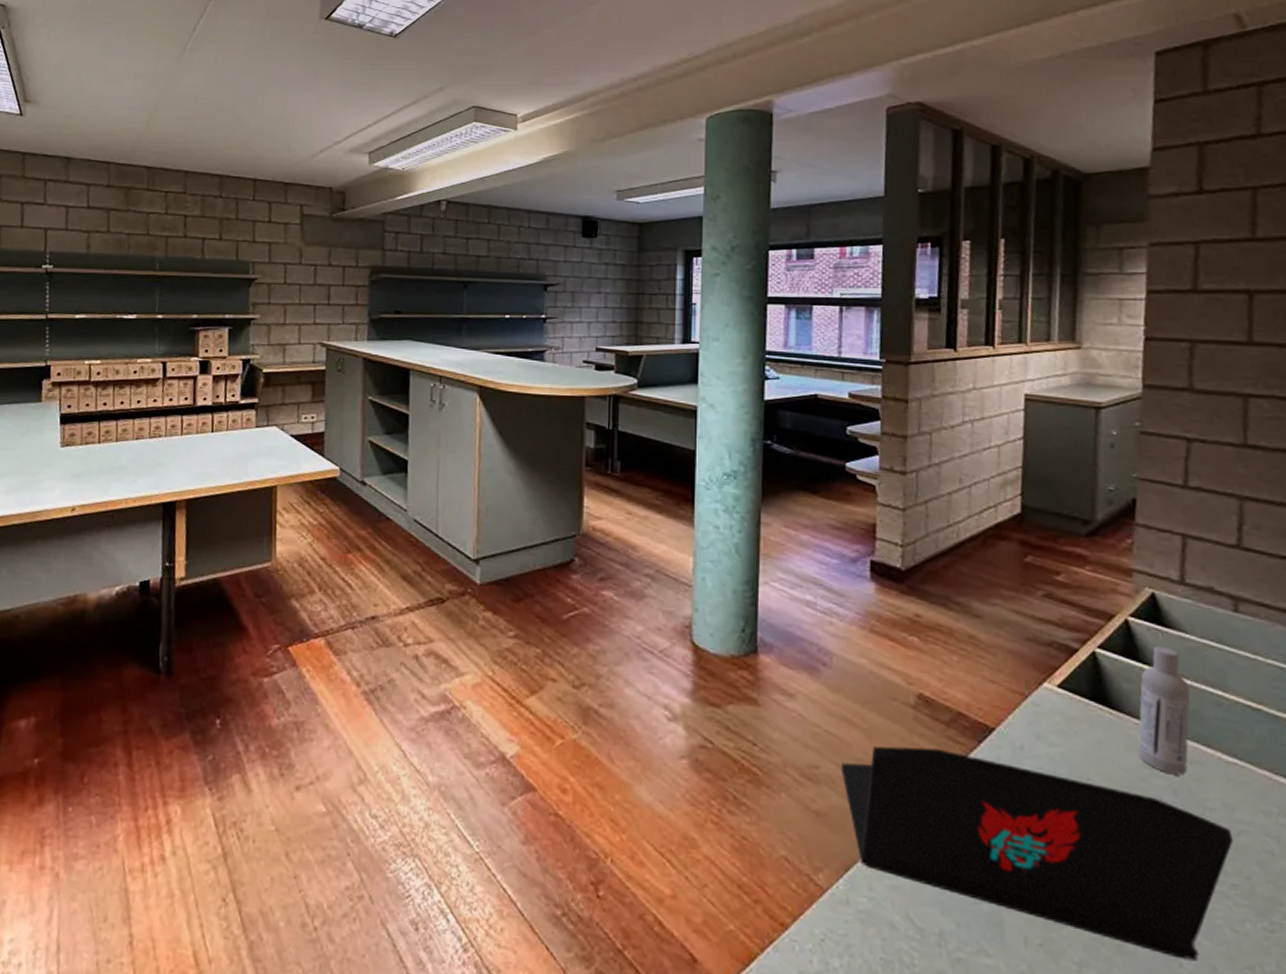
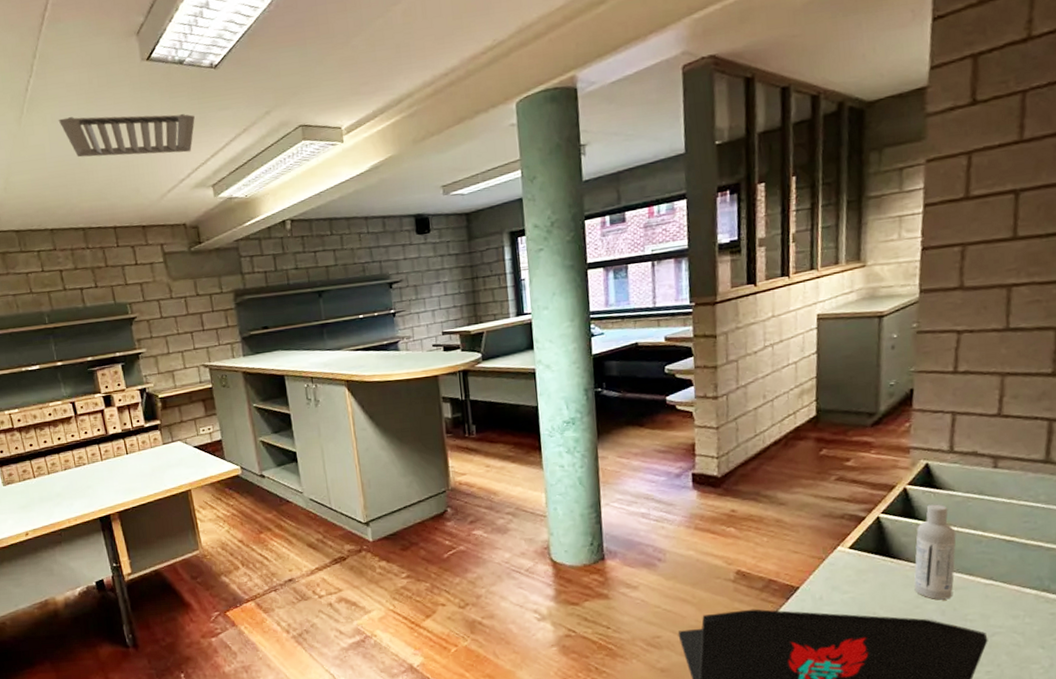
ceiling vent: none [220,62,364,115] -> present [58,114,195,158]

